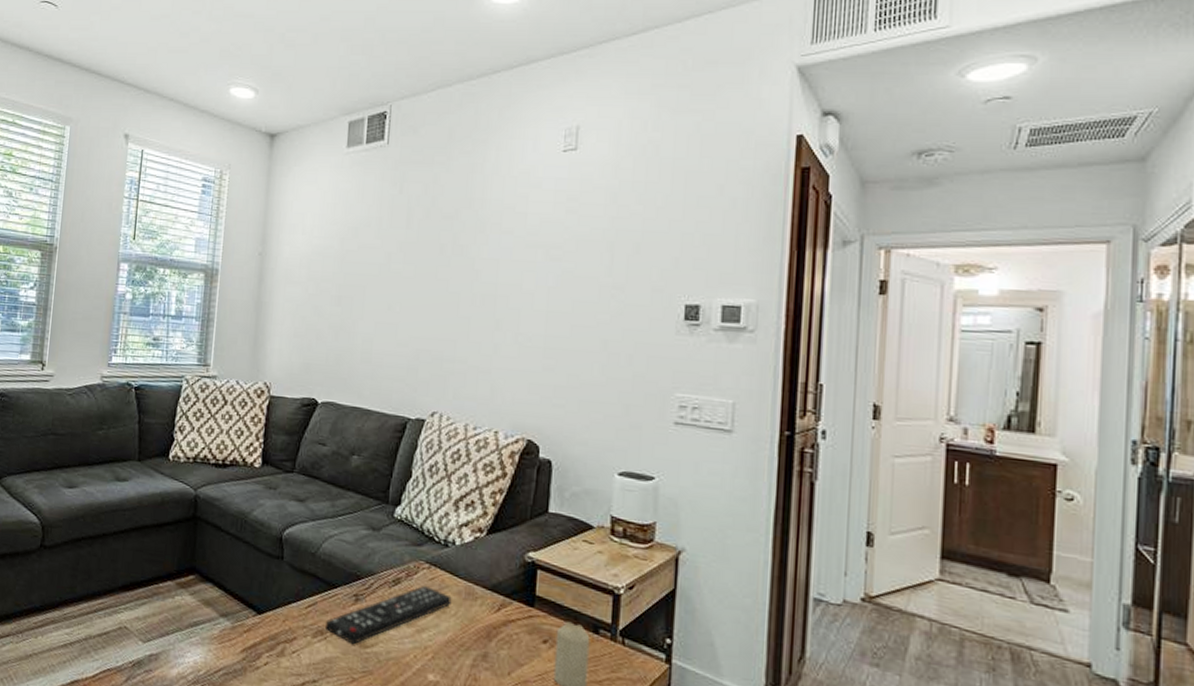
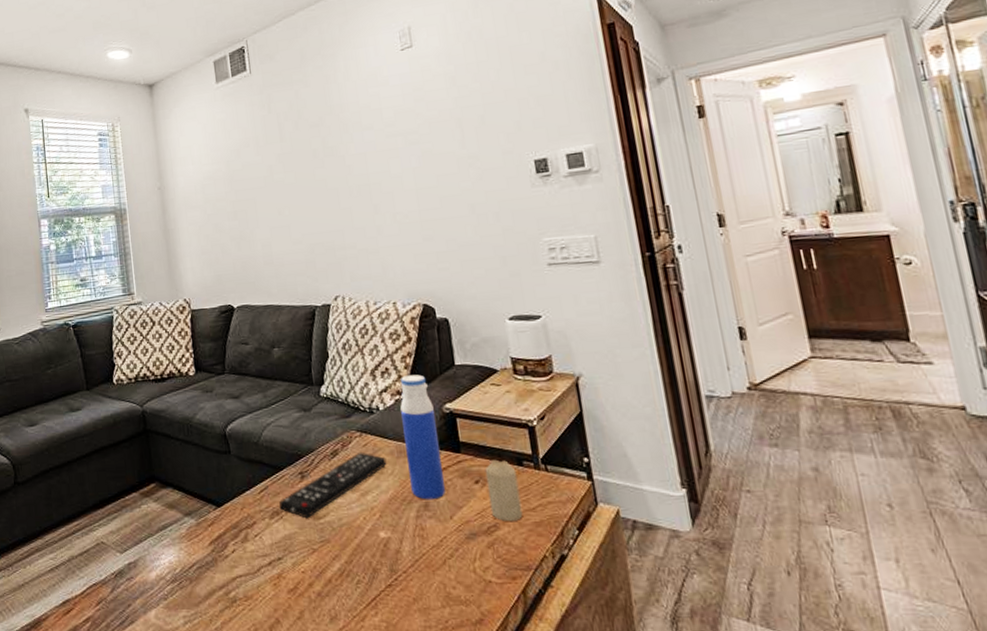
water bottle: none [472,513,515,652] -> present [400,374,445,500]

